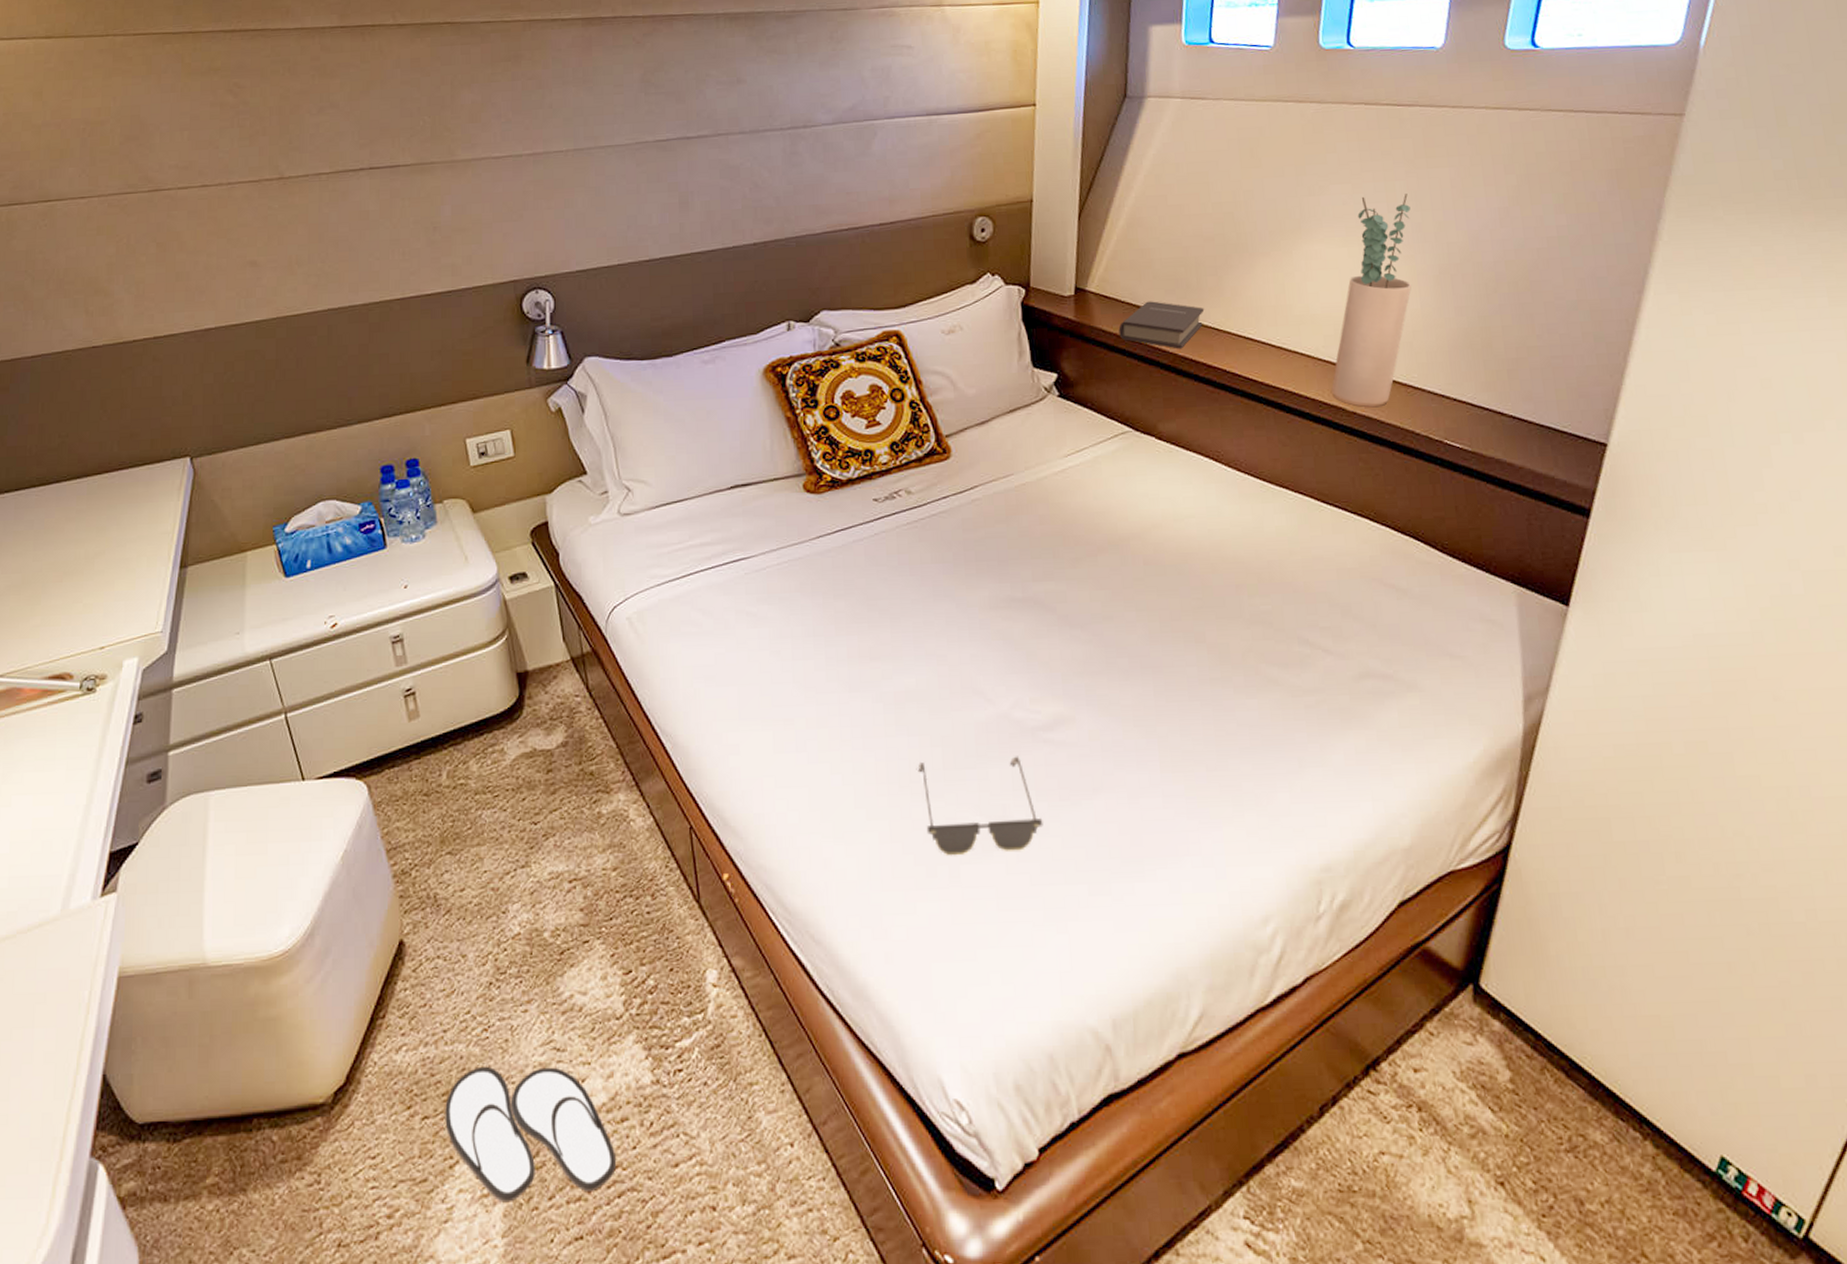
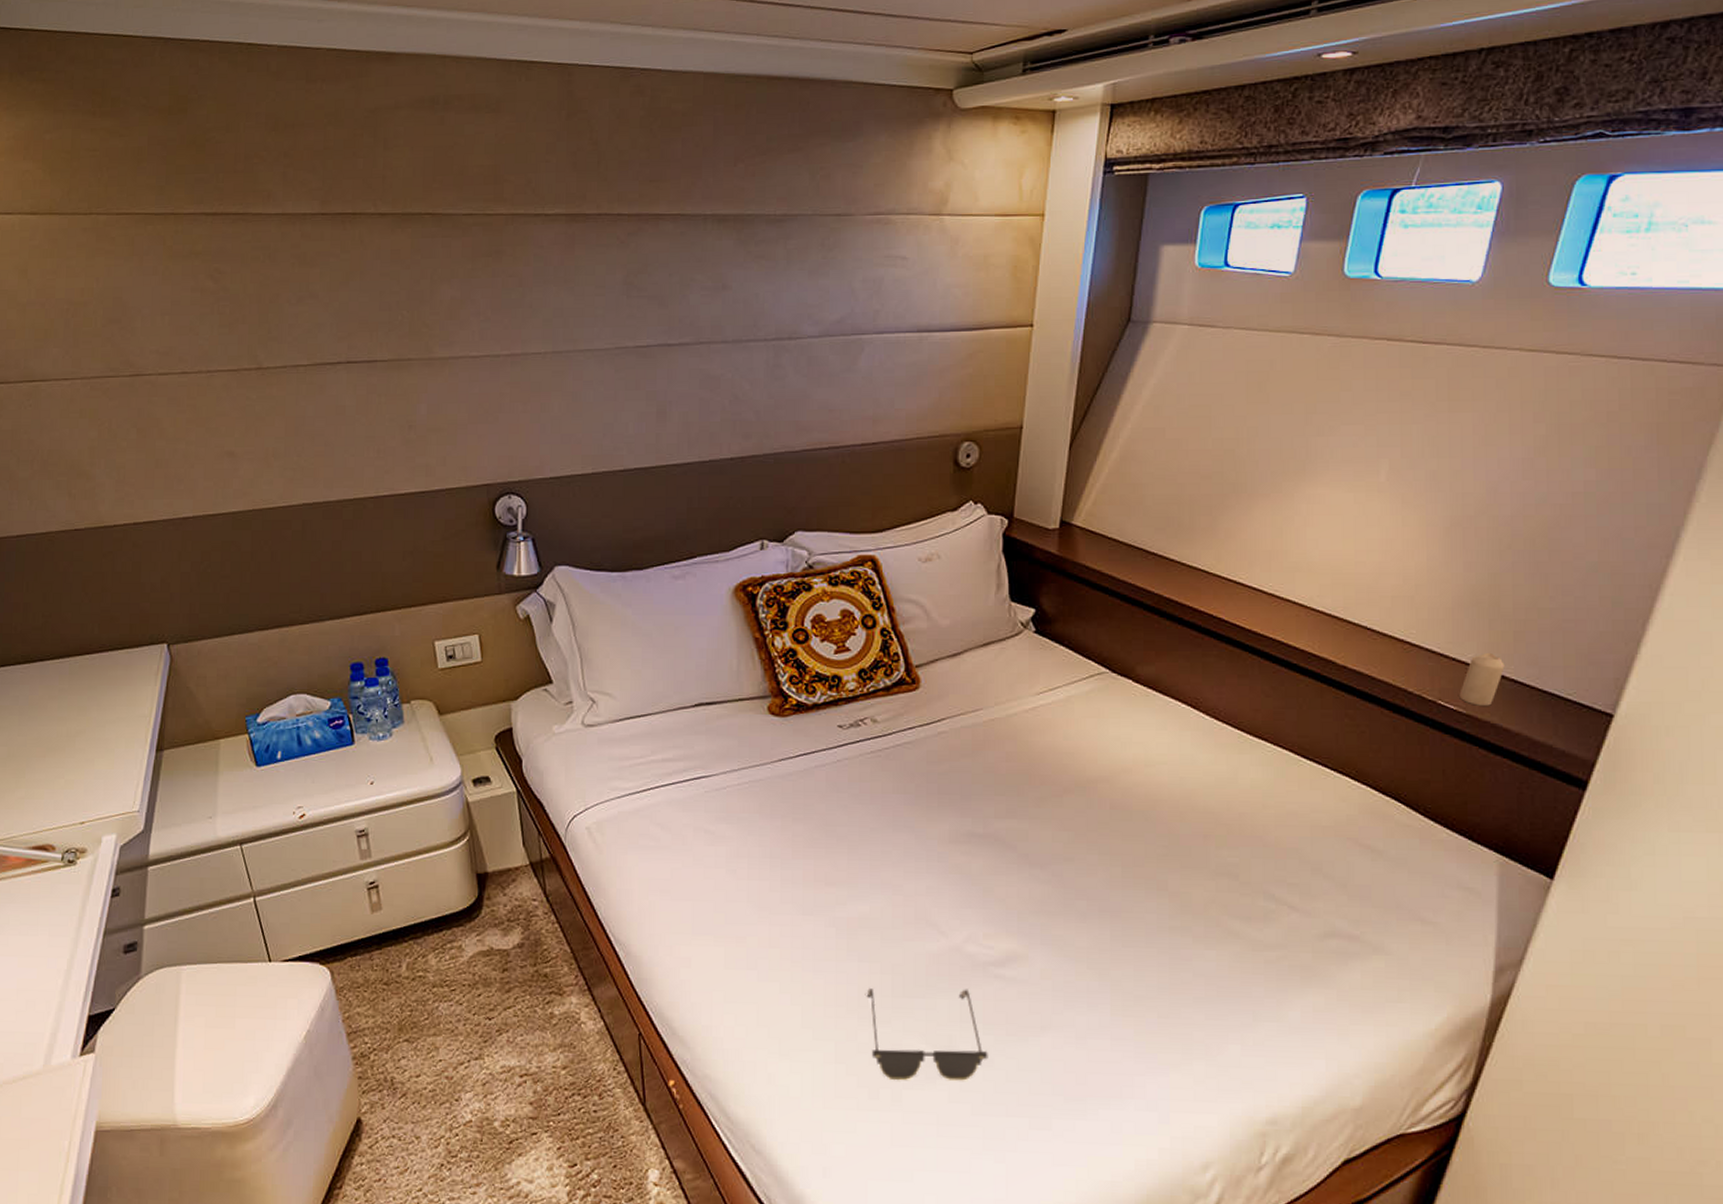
book: present [1118,301,1205,349] -> none [1103,539,1195,591]
vase: present [1331,194,1412,408] -> none [1323,439,1426,663]
candle: none [1463,391,1503,444] -> present [1459,652,1505,707]

